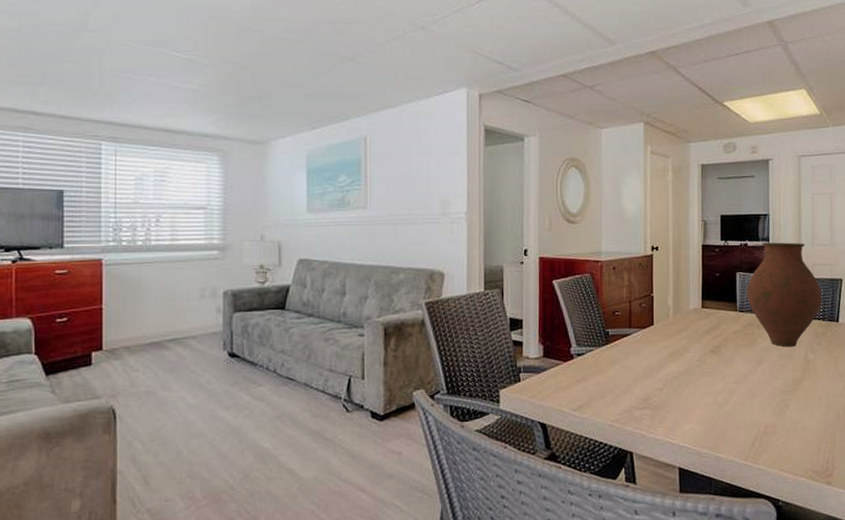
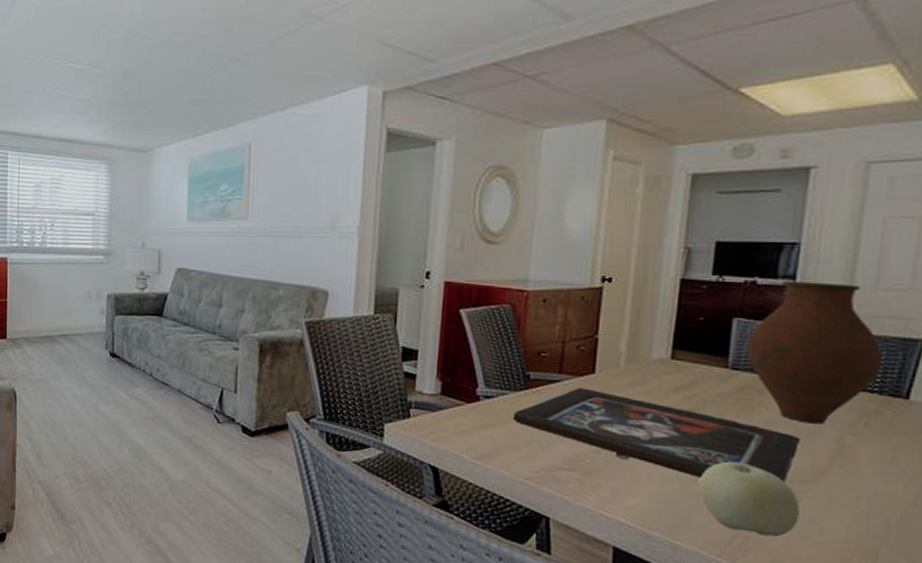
religious icon: none [600,338,785,400] -> present [513,387,801,483]
fruit: none [728,383,790,438] -> present [698,461,800,537]

